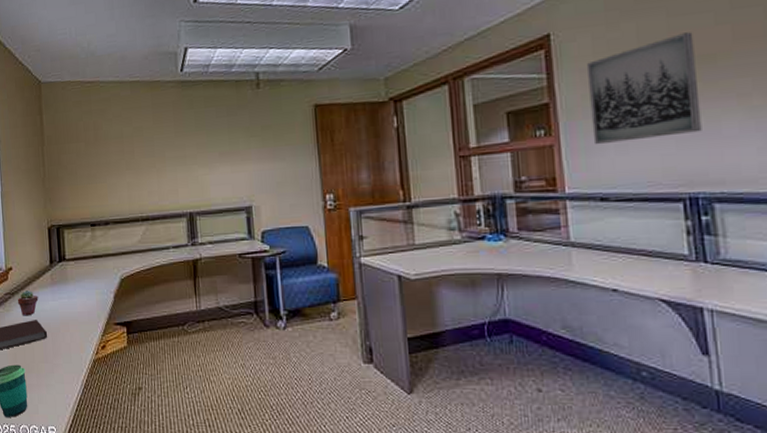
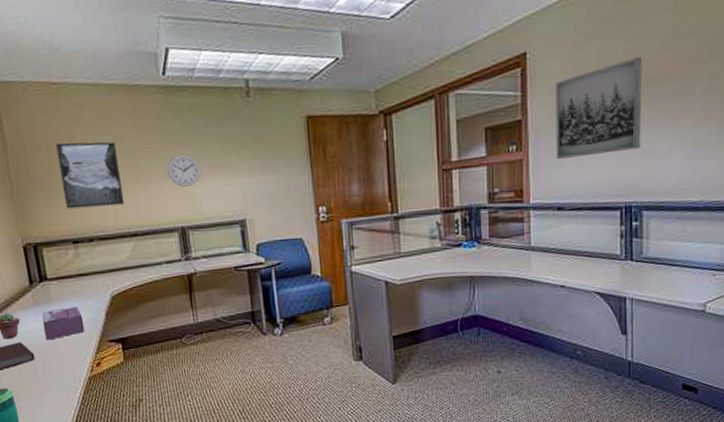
tissue box: none [57,287,94,319] -> present [42,307,85,340]
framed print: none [84,132,139,194] -> present [55,142,124,209]
wall clock: none [180,143,211,174] -> present [167,154,201,187]

